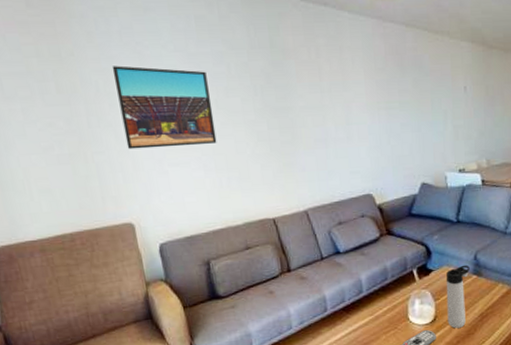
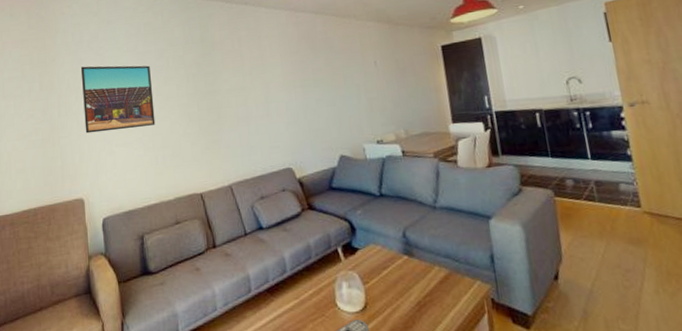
thermos bottle: present [446,264,470,328] -> none [373,243,401,319]

